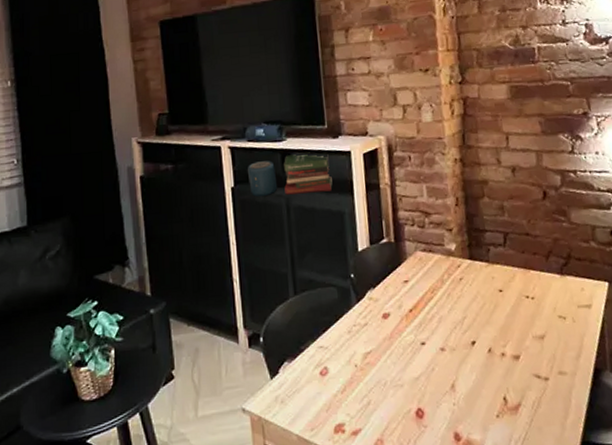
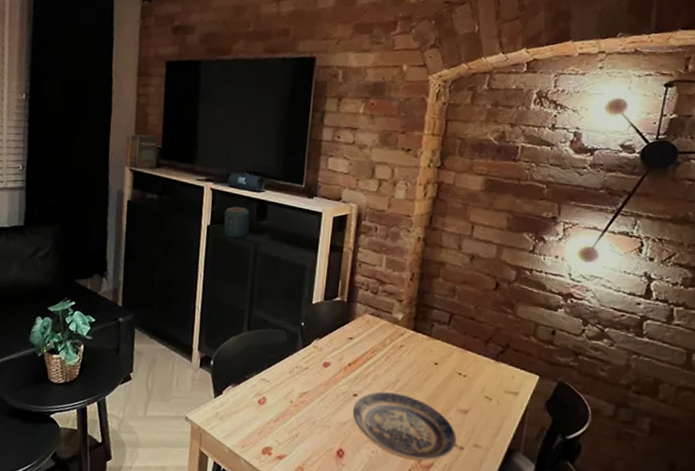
books: none [129,101,166,141] -> present [125,134,158,169]
books: present [284,152,333,195] -> none [255,206,301,245]
plate: none [423,332,540,405] -> present [352,391,456,461]

